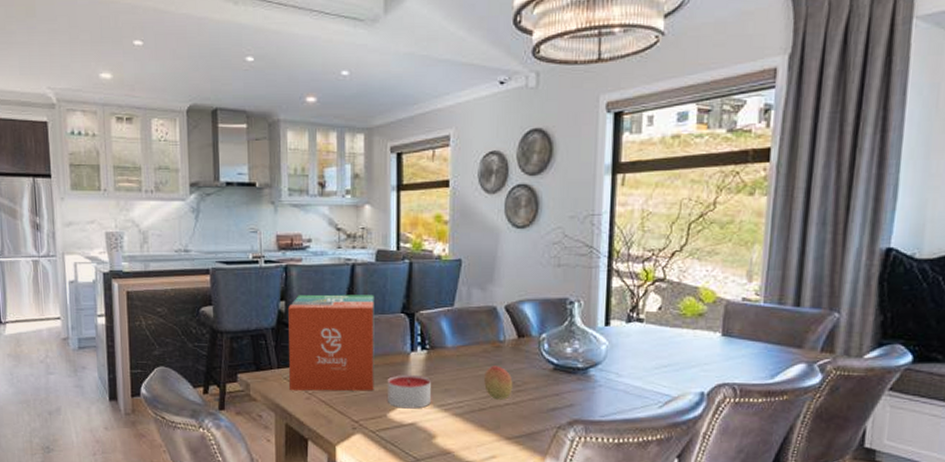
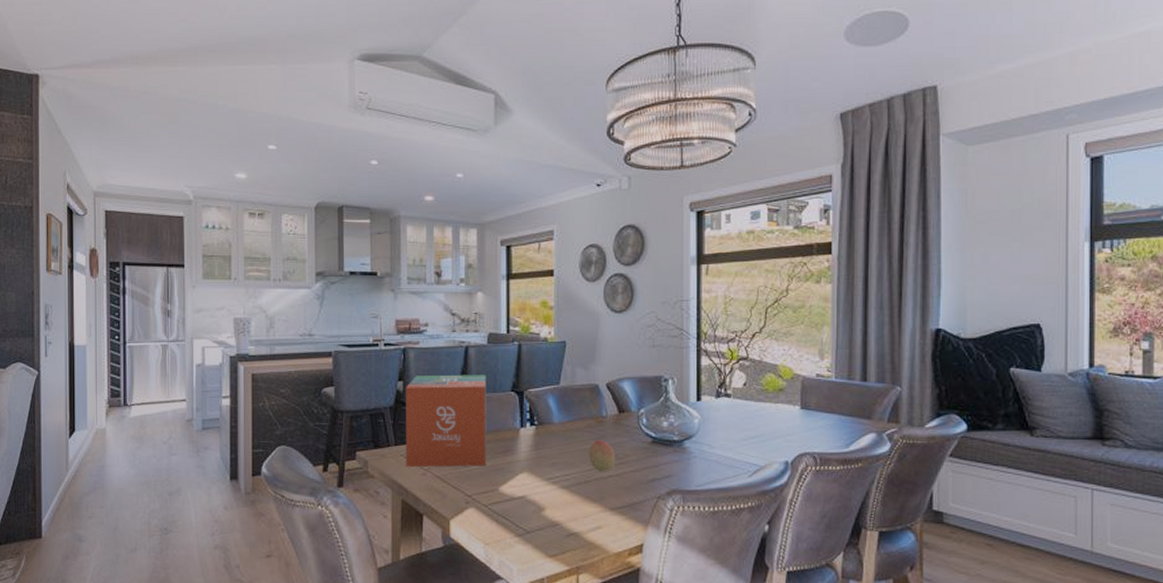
candle: present [388,374,431,409] -> none [499,449,539,482]

